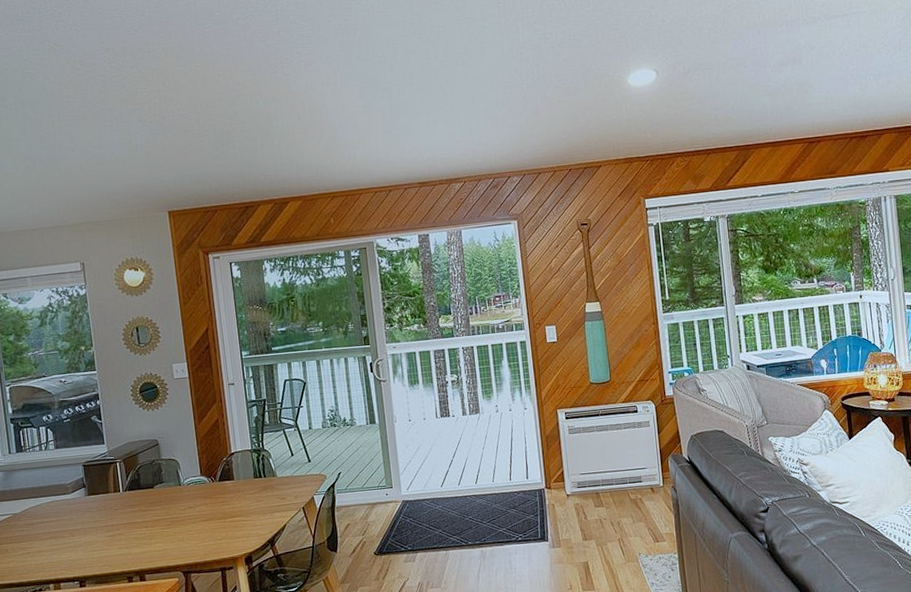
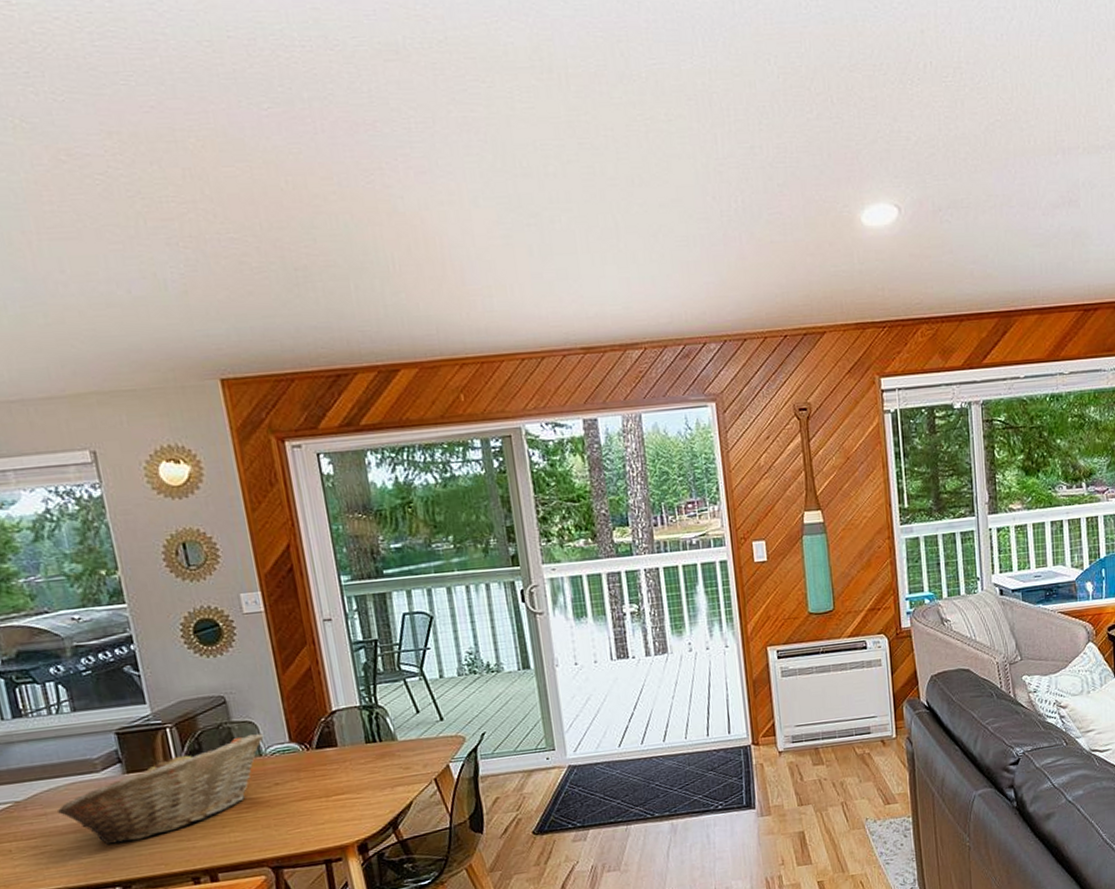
fruit basket: none [41,469,183,549] -> present [58,733,264,845]

